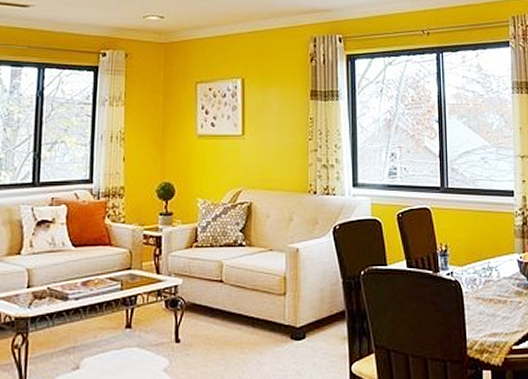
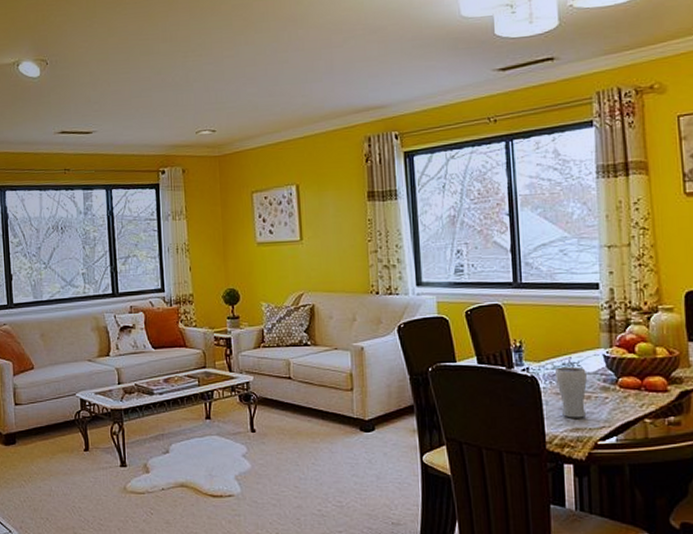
drinking glass: none [476,271,503,323] -> present [555,366,587,418]

